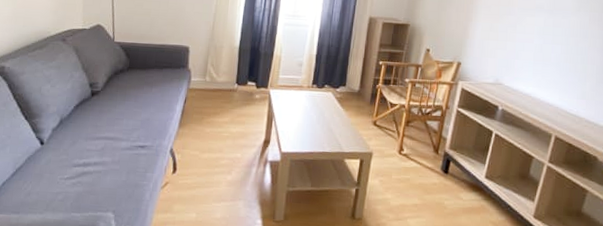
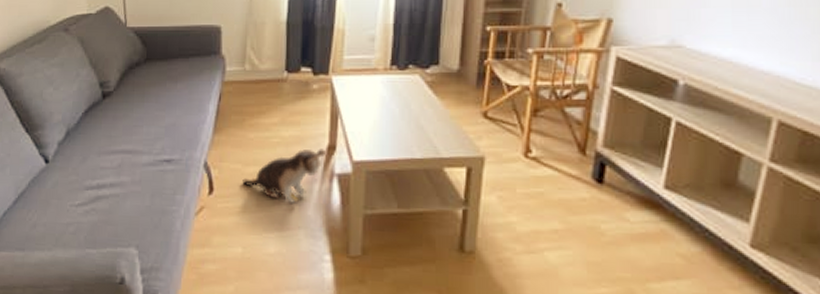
plush toy: none [199,142,262,182] -> present [242,149,325,203]

